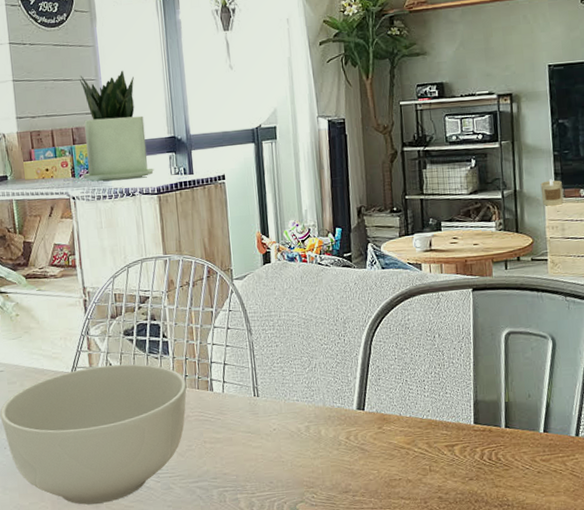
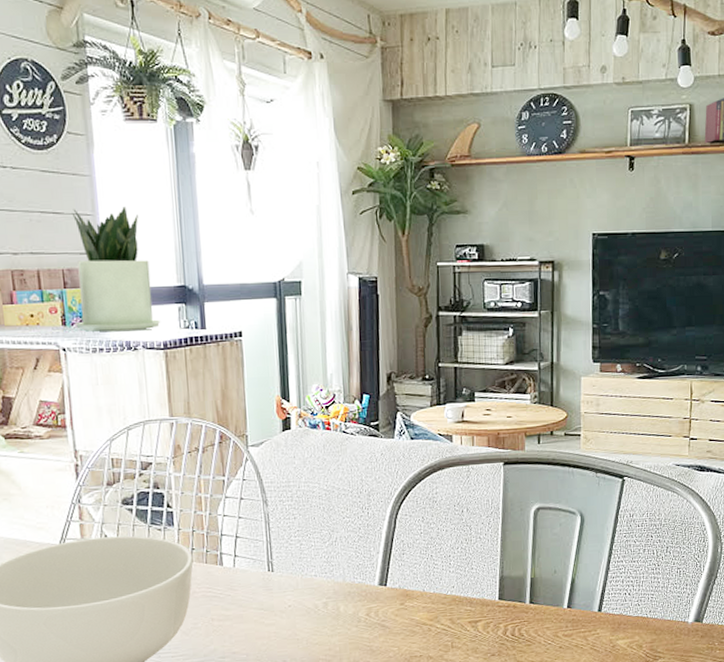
candle: present [540,179,564,207] -> none [578,352,600,381]

